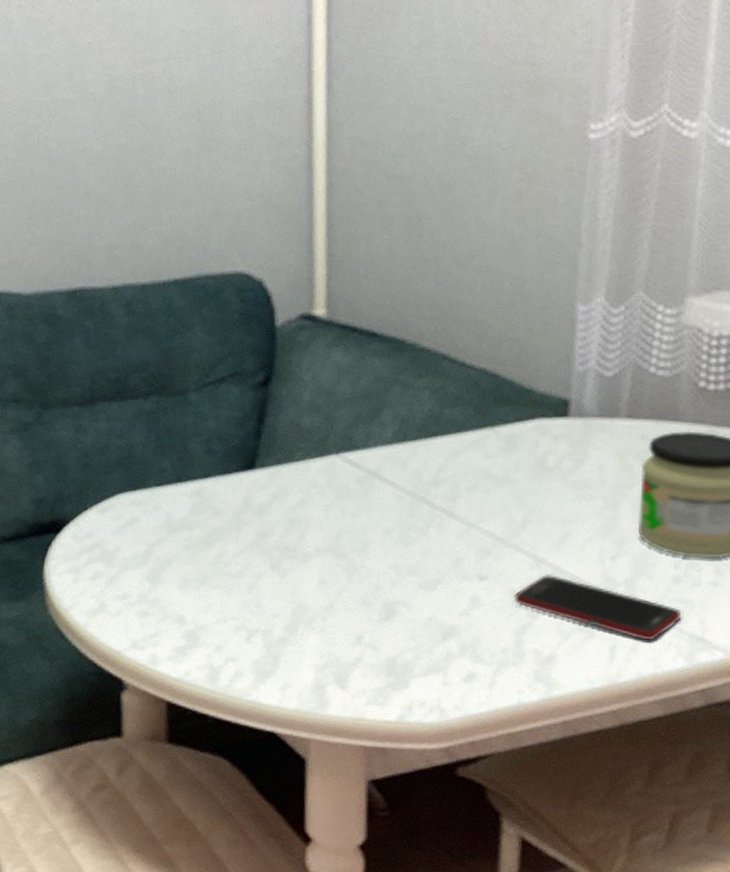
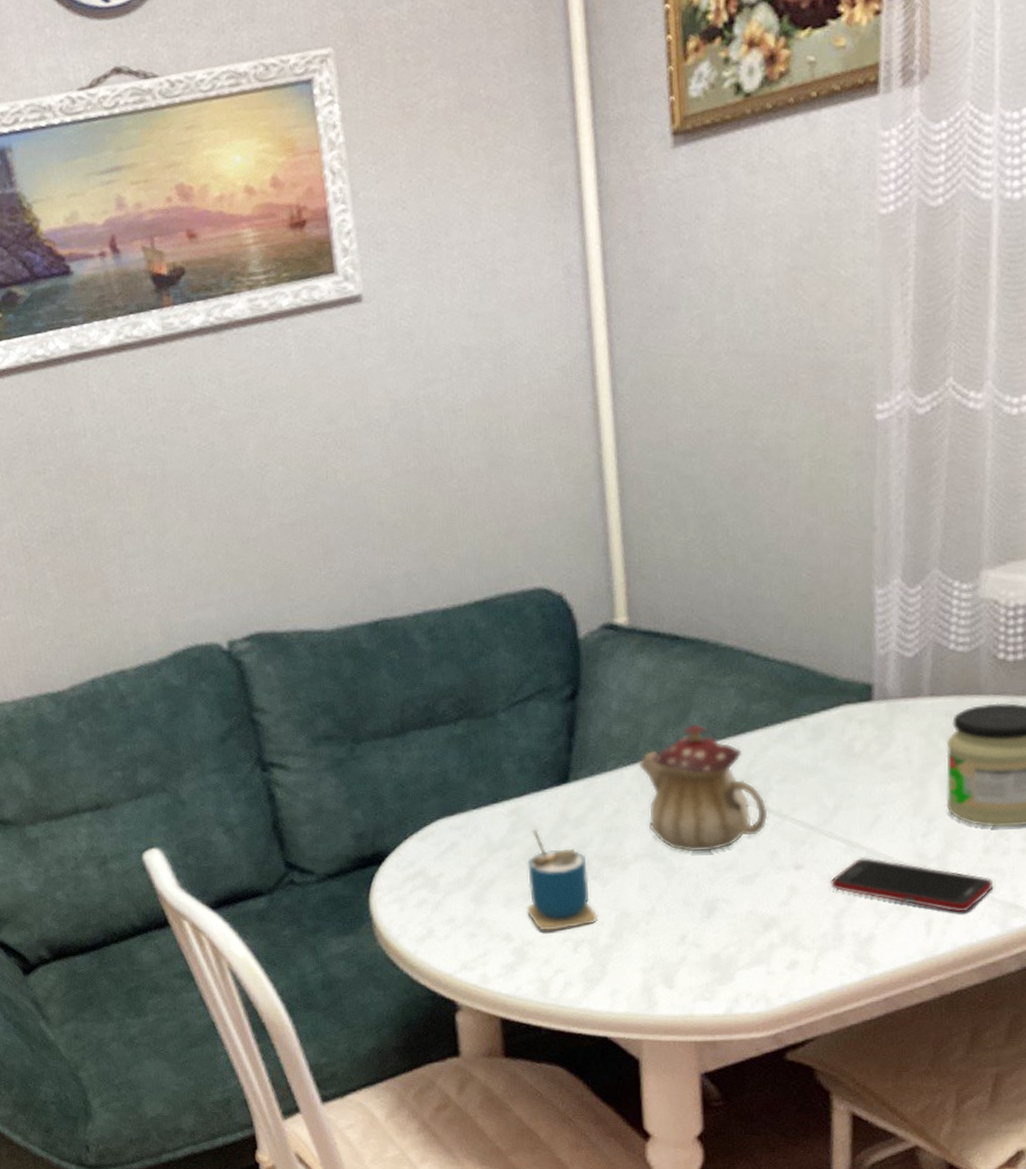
cup: none [201,512,275,619] -> present [526,829,599,932]
teapot: none [326,422,455,553] -> present [638,723,768,852]

